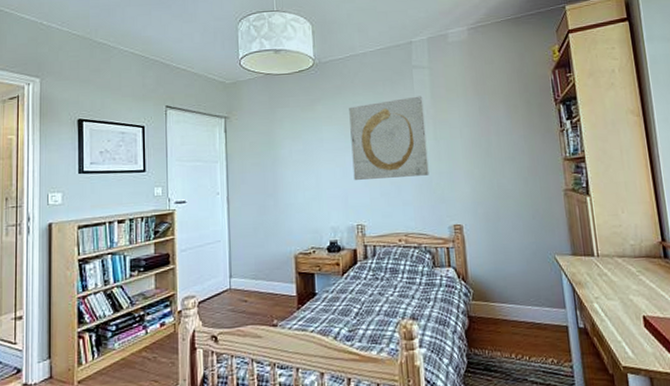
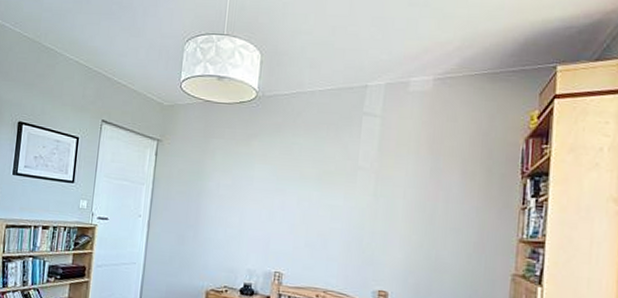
wall art: present [349,96,429,180] -> none [279,146,369,233]

